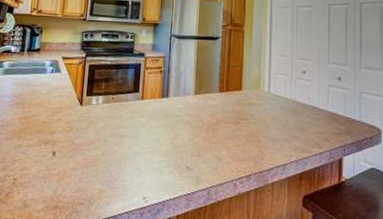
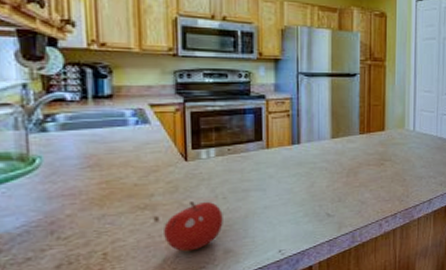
fruit: none [57,141,103,187] -> present [164,202,223,252]

